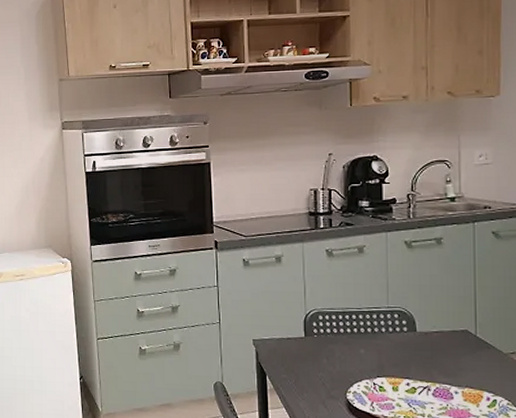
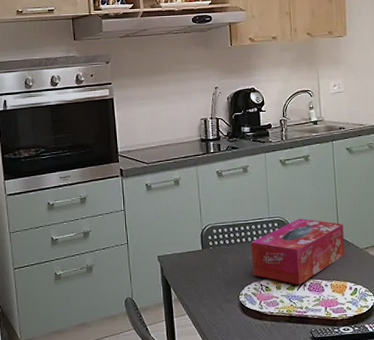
tissue box: none [363,311,483,388] -> present [251,218,345,284]

